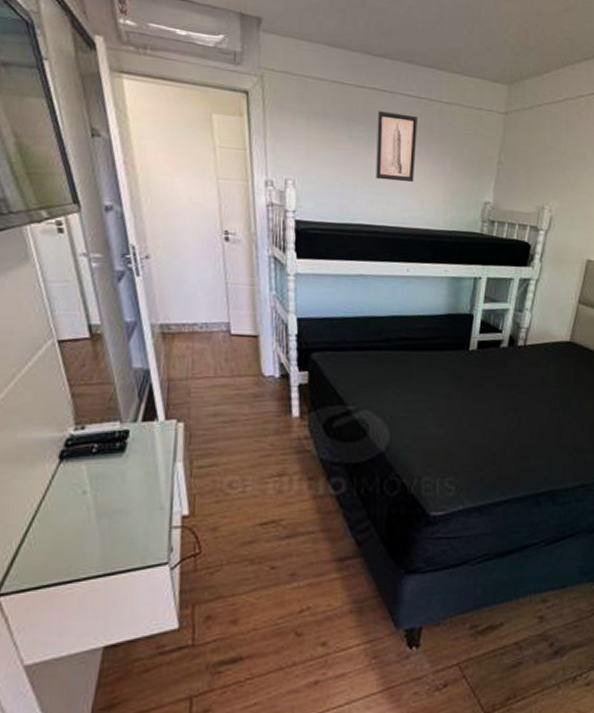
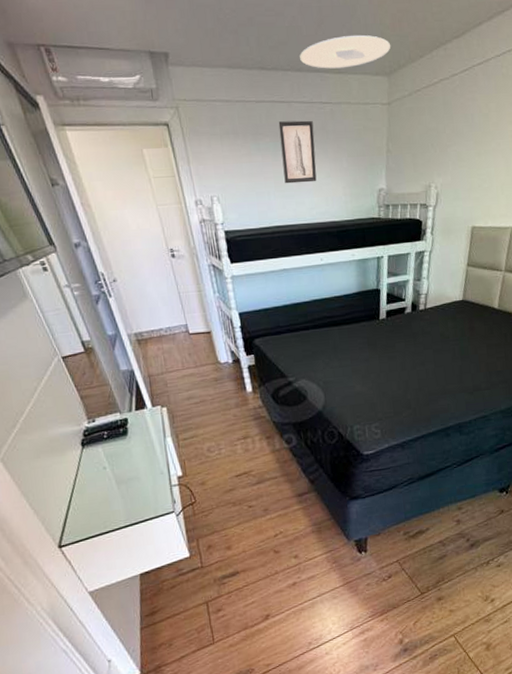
ceiling light: none [412,36,515,69] -> present [300,34,391,69]

